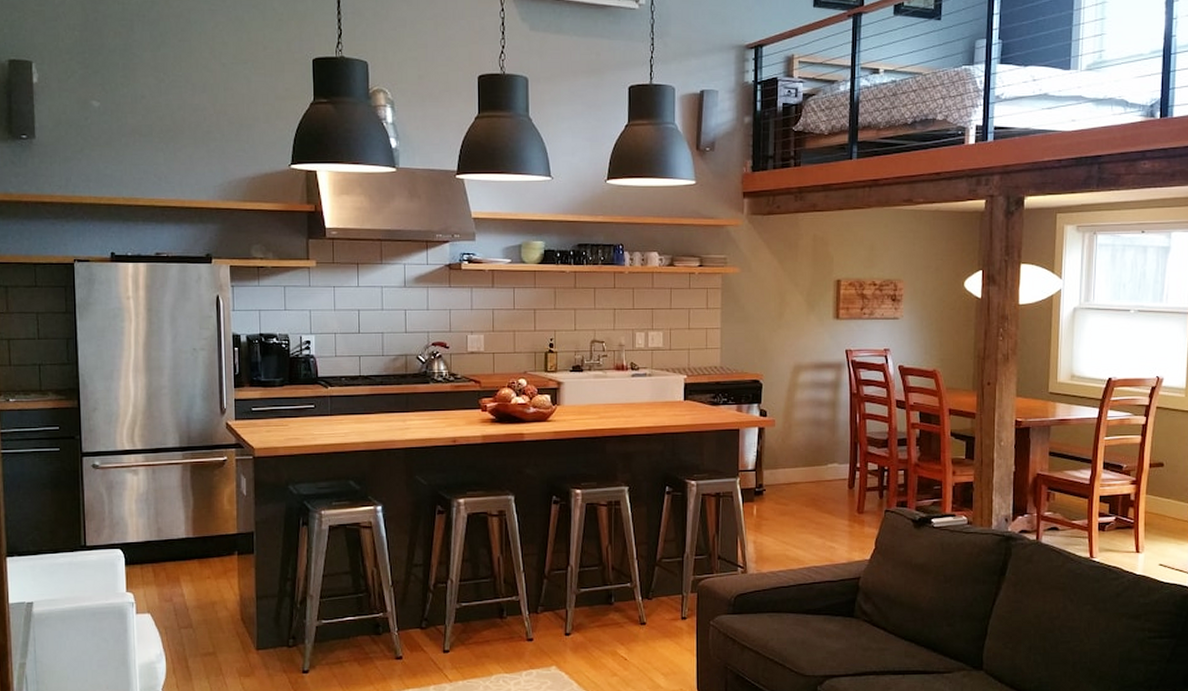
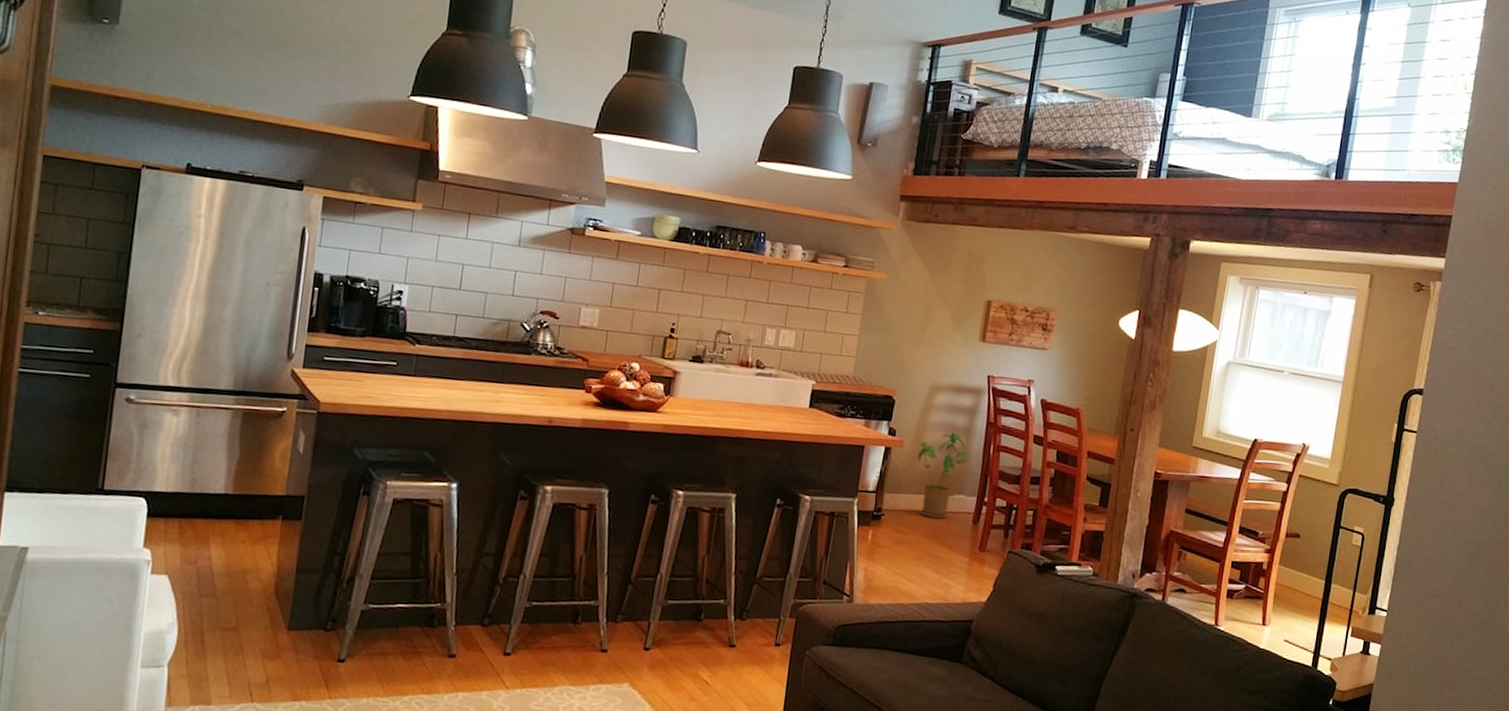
house plant: none [789,406,840,488] -> present [917,432,971,519]

